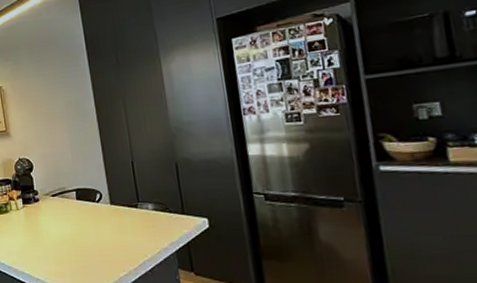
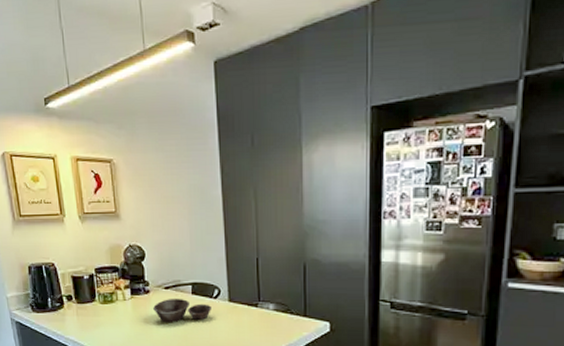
bowl: none [43,204,95,229] -> present [153,298,211,323]

